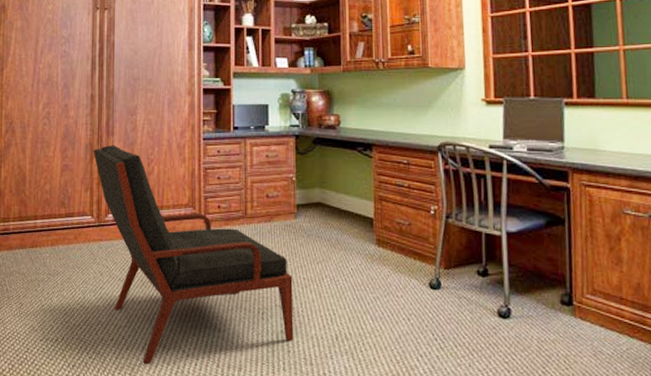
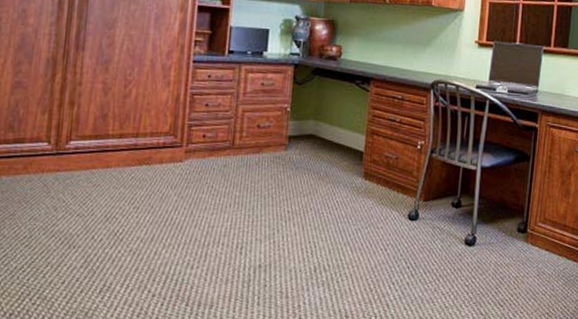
armchair: present [93,145,294,365] -> none [56,61,277,308]

